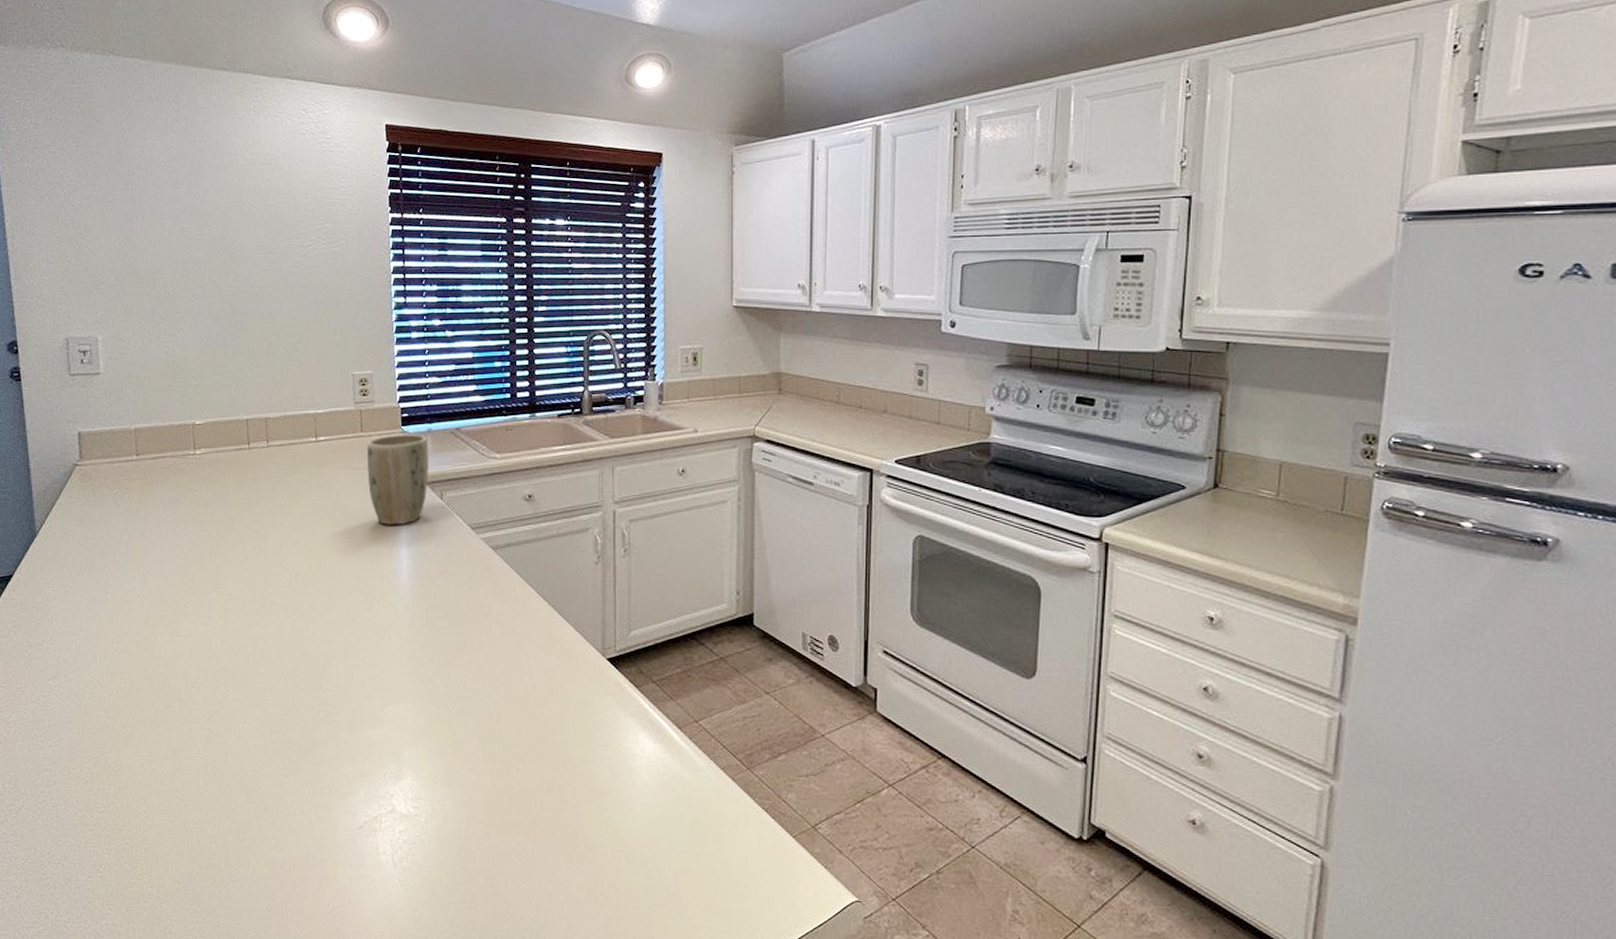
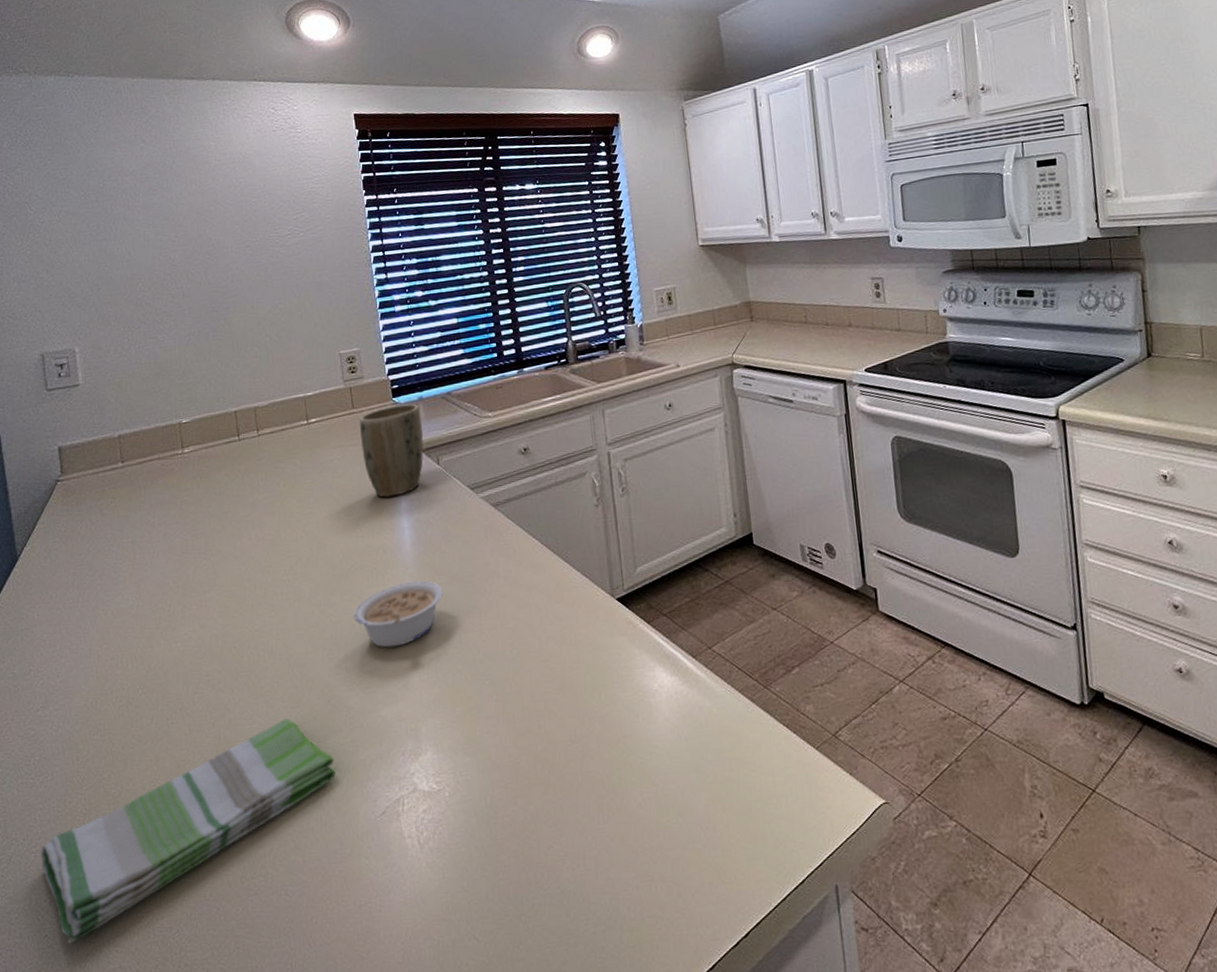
dish towel: none [47,723,319,895] -> present [41,717,335,944]
legume: none [347,611,436,673] -> present [353,580,444,648]

